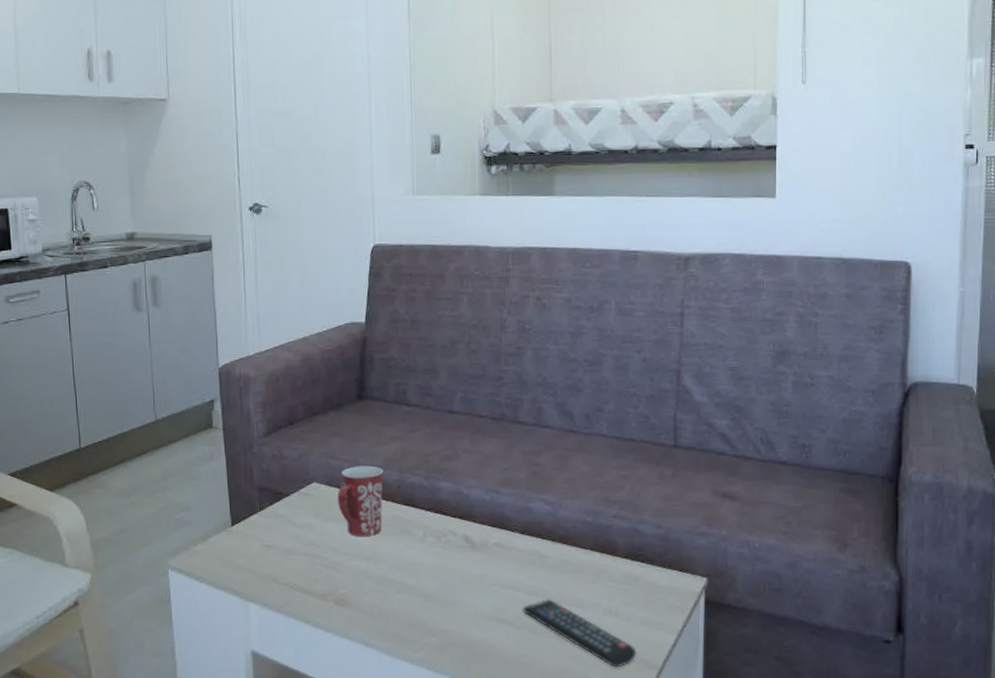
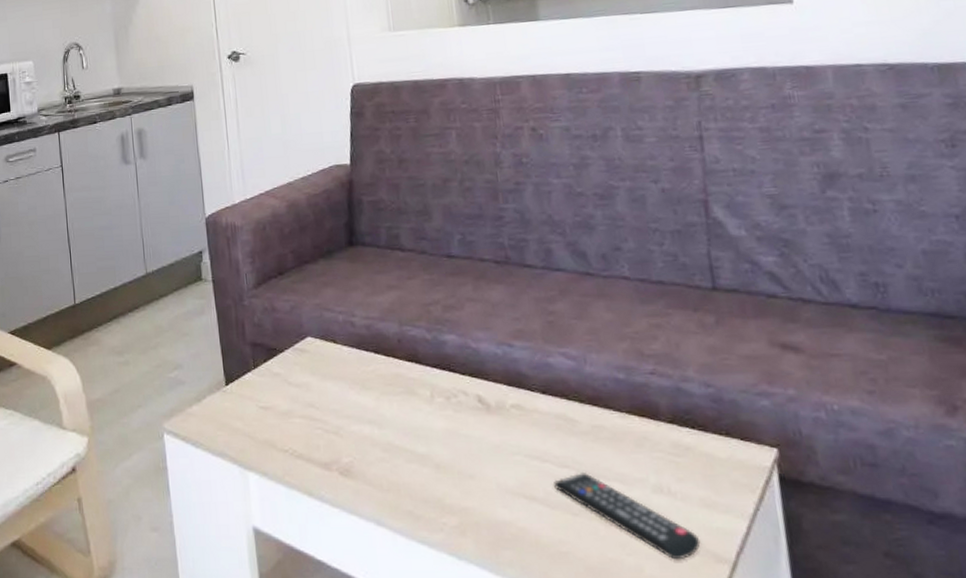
mug: present [338,465,383,536] -> none [334,317,384,397]

